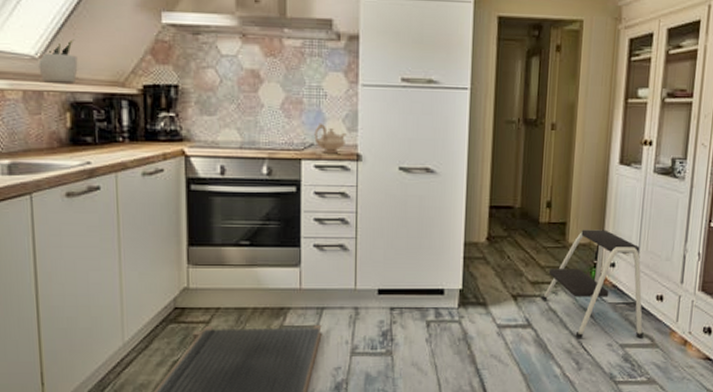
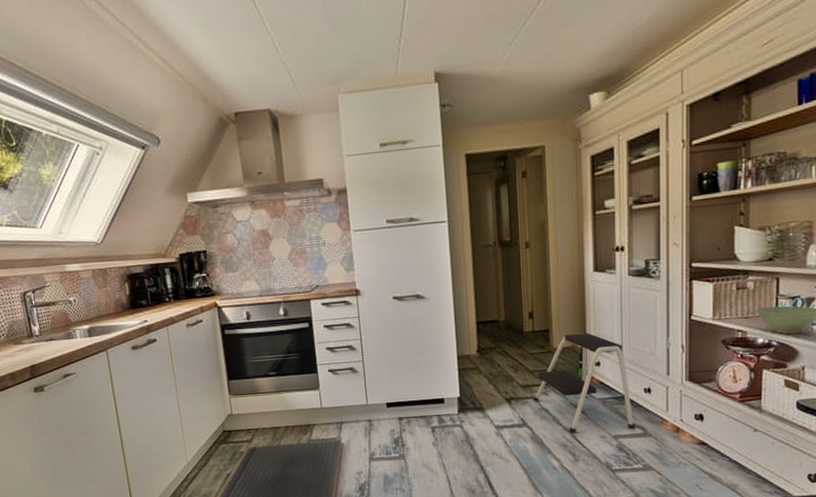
potted plant: present [36,32,83,85] -> none [99,218,130,263]
teapot: present [314,123,347,154] -> none [318,267,346,292]

